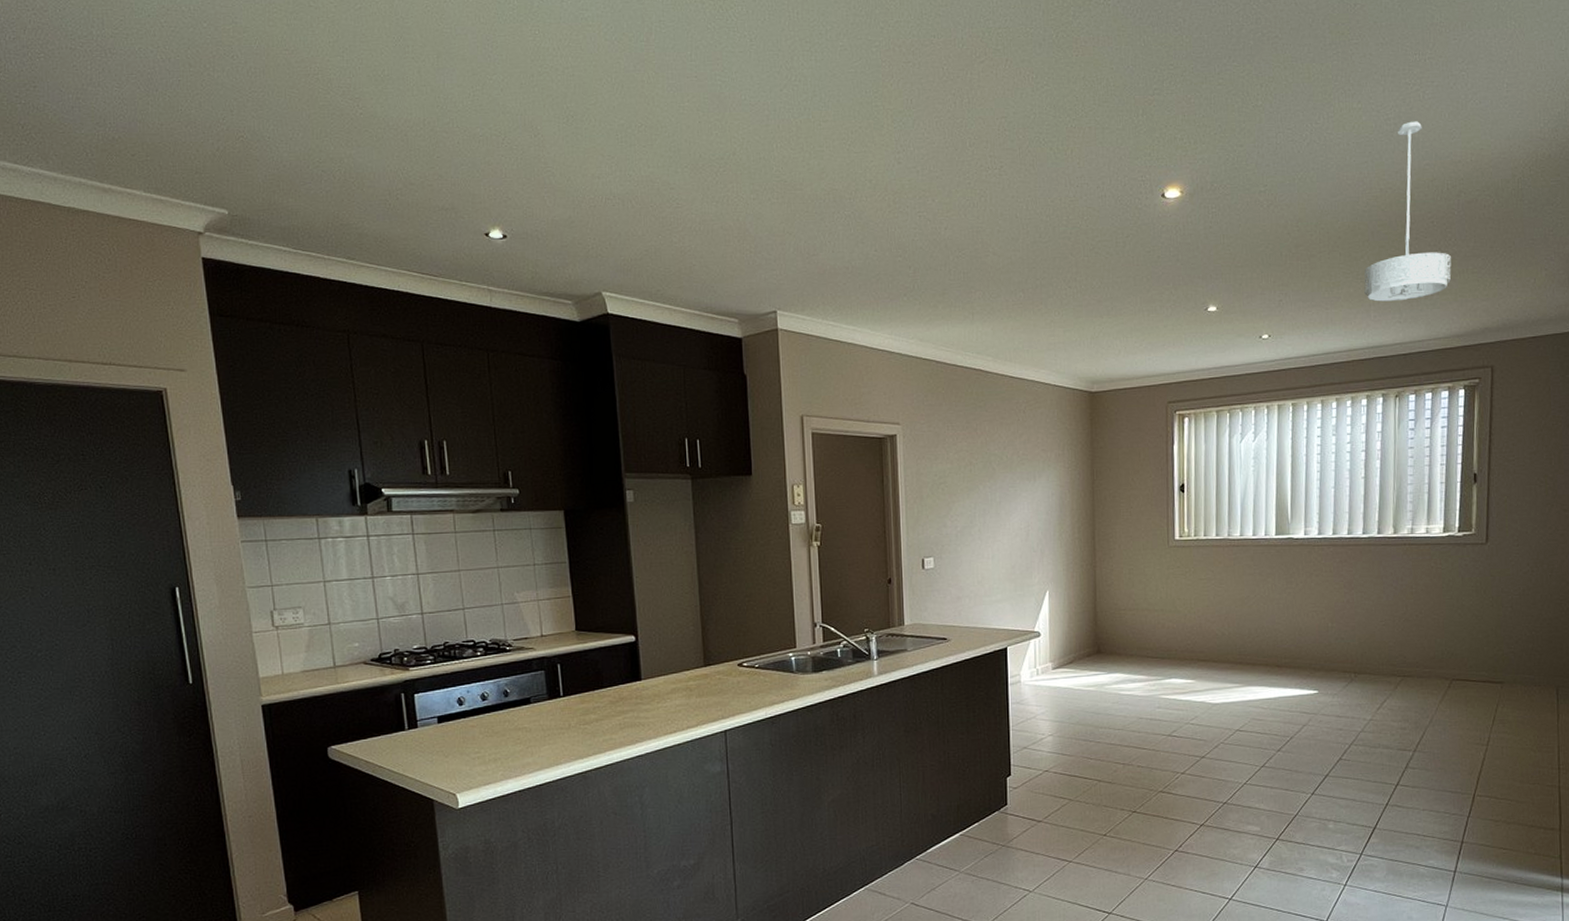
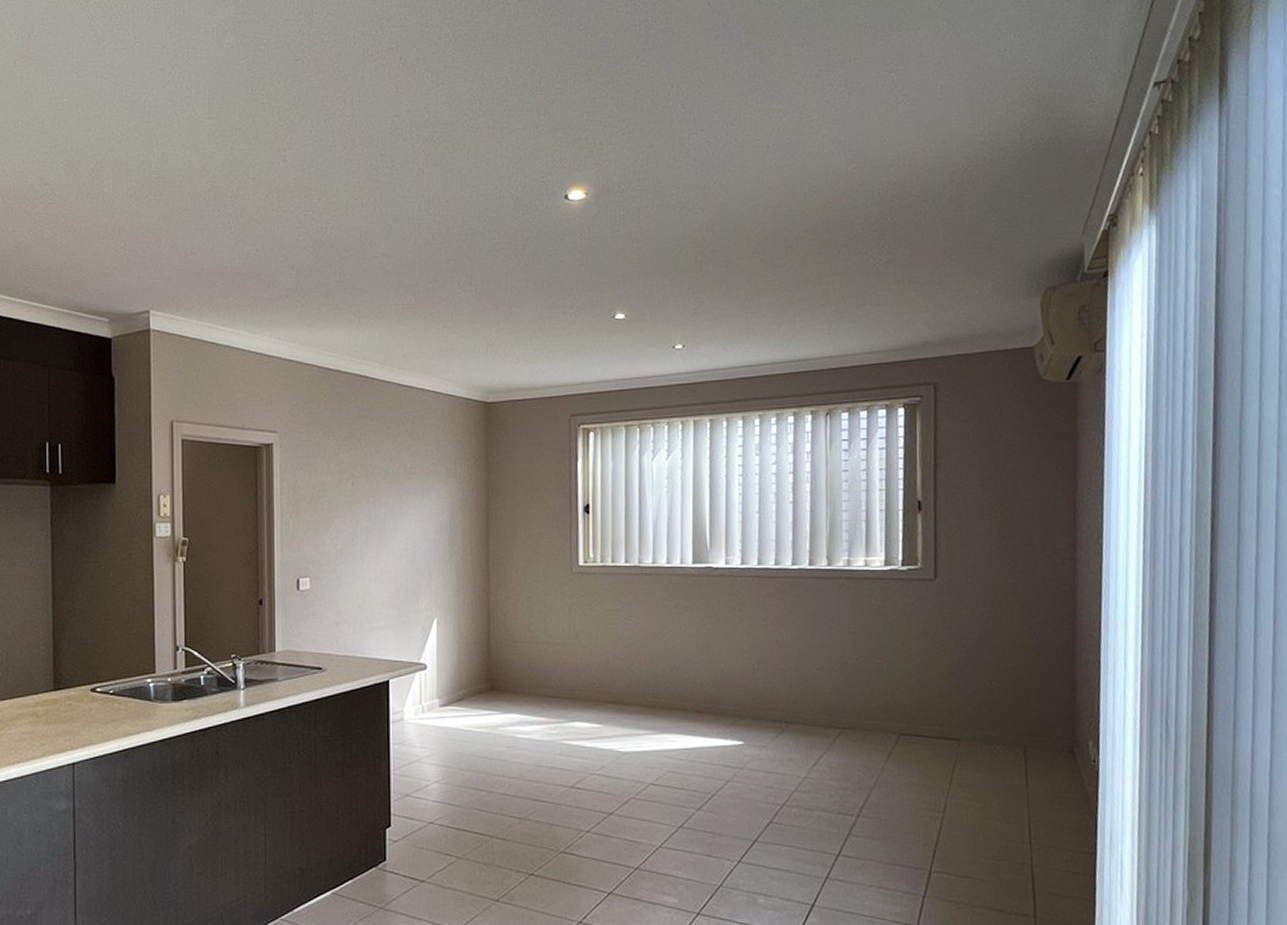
ceiling light fixture: present [1364,121,1452,302] -> none [788,123,886,312]

